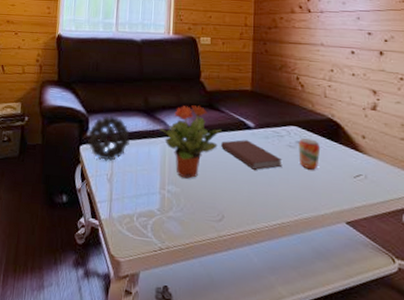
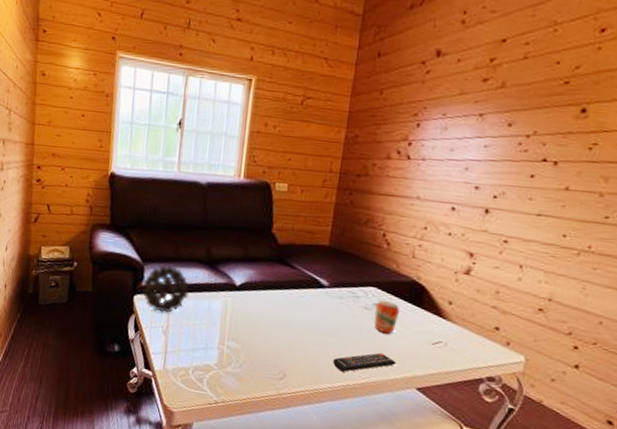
potted plant: present [159,105,222,179] -> none [221,259,291,336]
book: present [221,140,283,170] -> none [289,298,356,331]
remote control: none [265,188,324,210] -> present [332,352,397,372]

